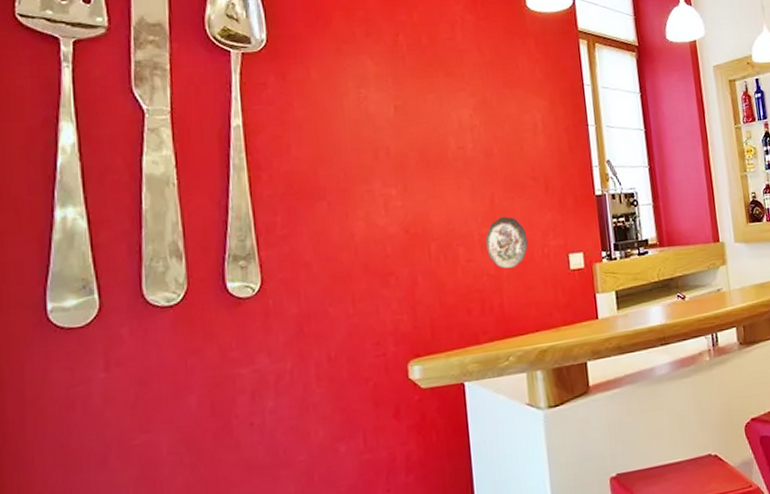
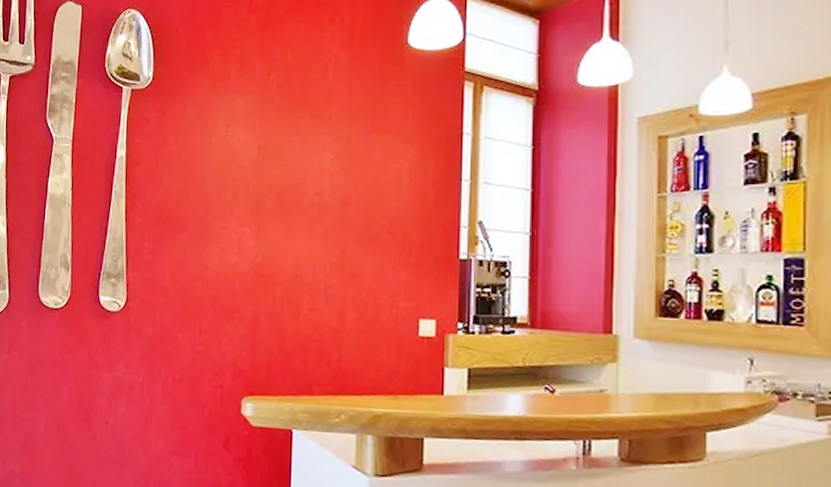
decorative plate: present [485,216,528,269] -> none [331,270,376,325]

